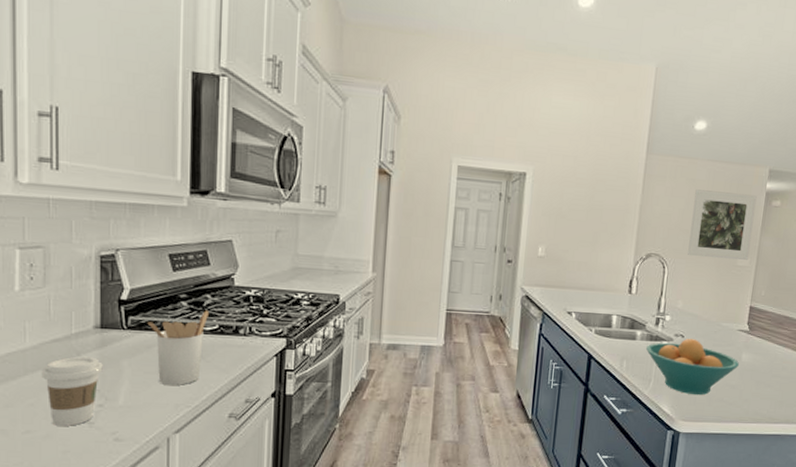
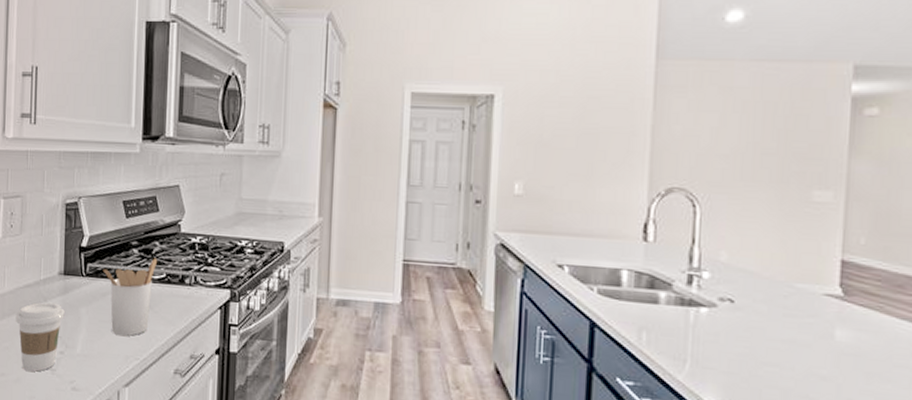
fruit bowl: present [646,339,739,396] -> none [676,304,831,388]
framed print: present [688,189,757,261] -> none [730,100,836,195]

